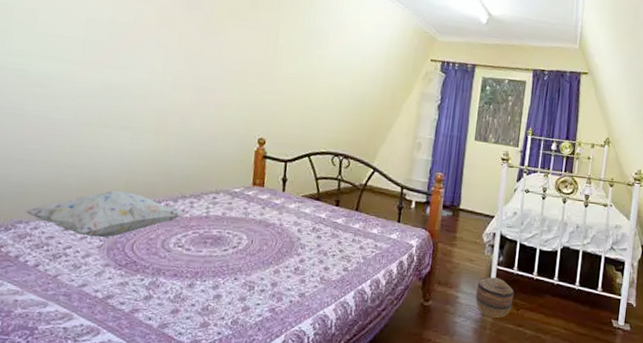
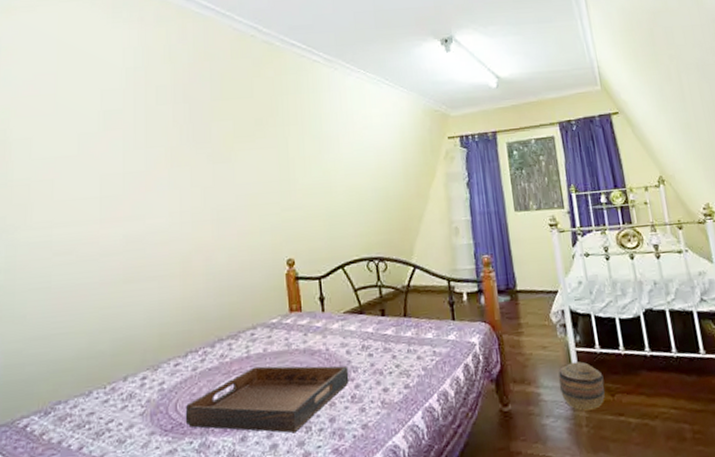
decorative pillow: present [25,190,186,238] -> none [63,346,225,405]
serving tray: none [139,226,297,289] -> present [185,366,349,433]

